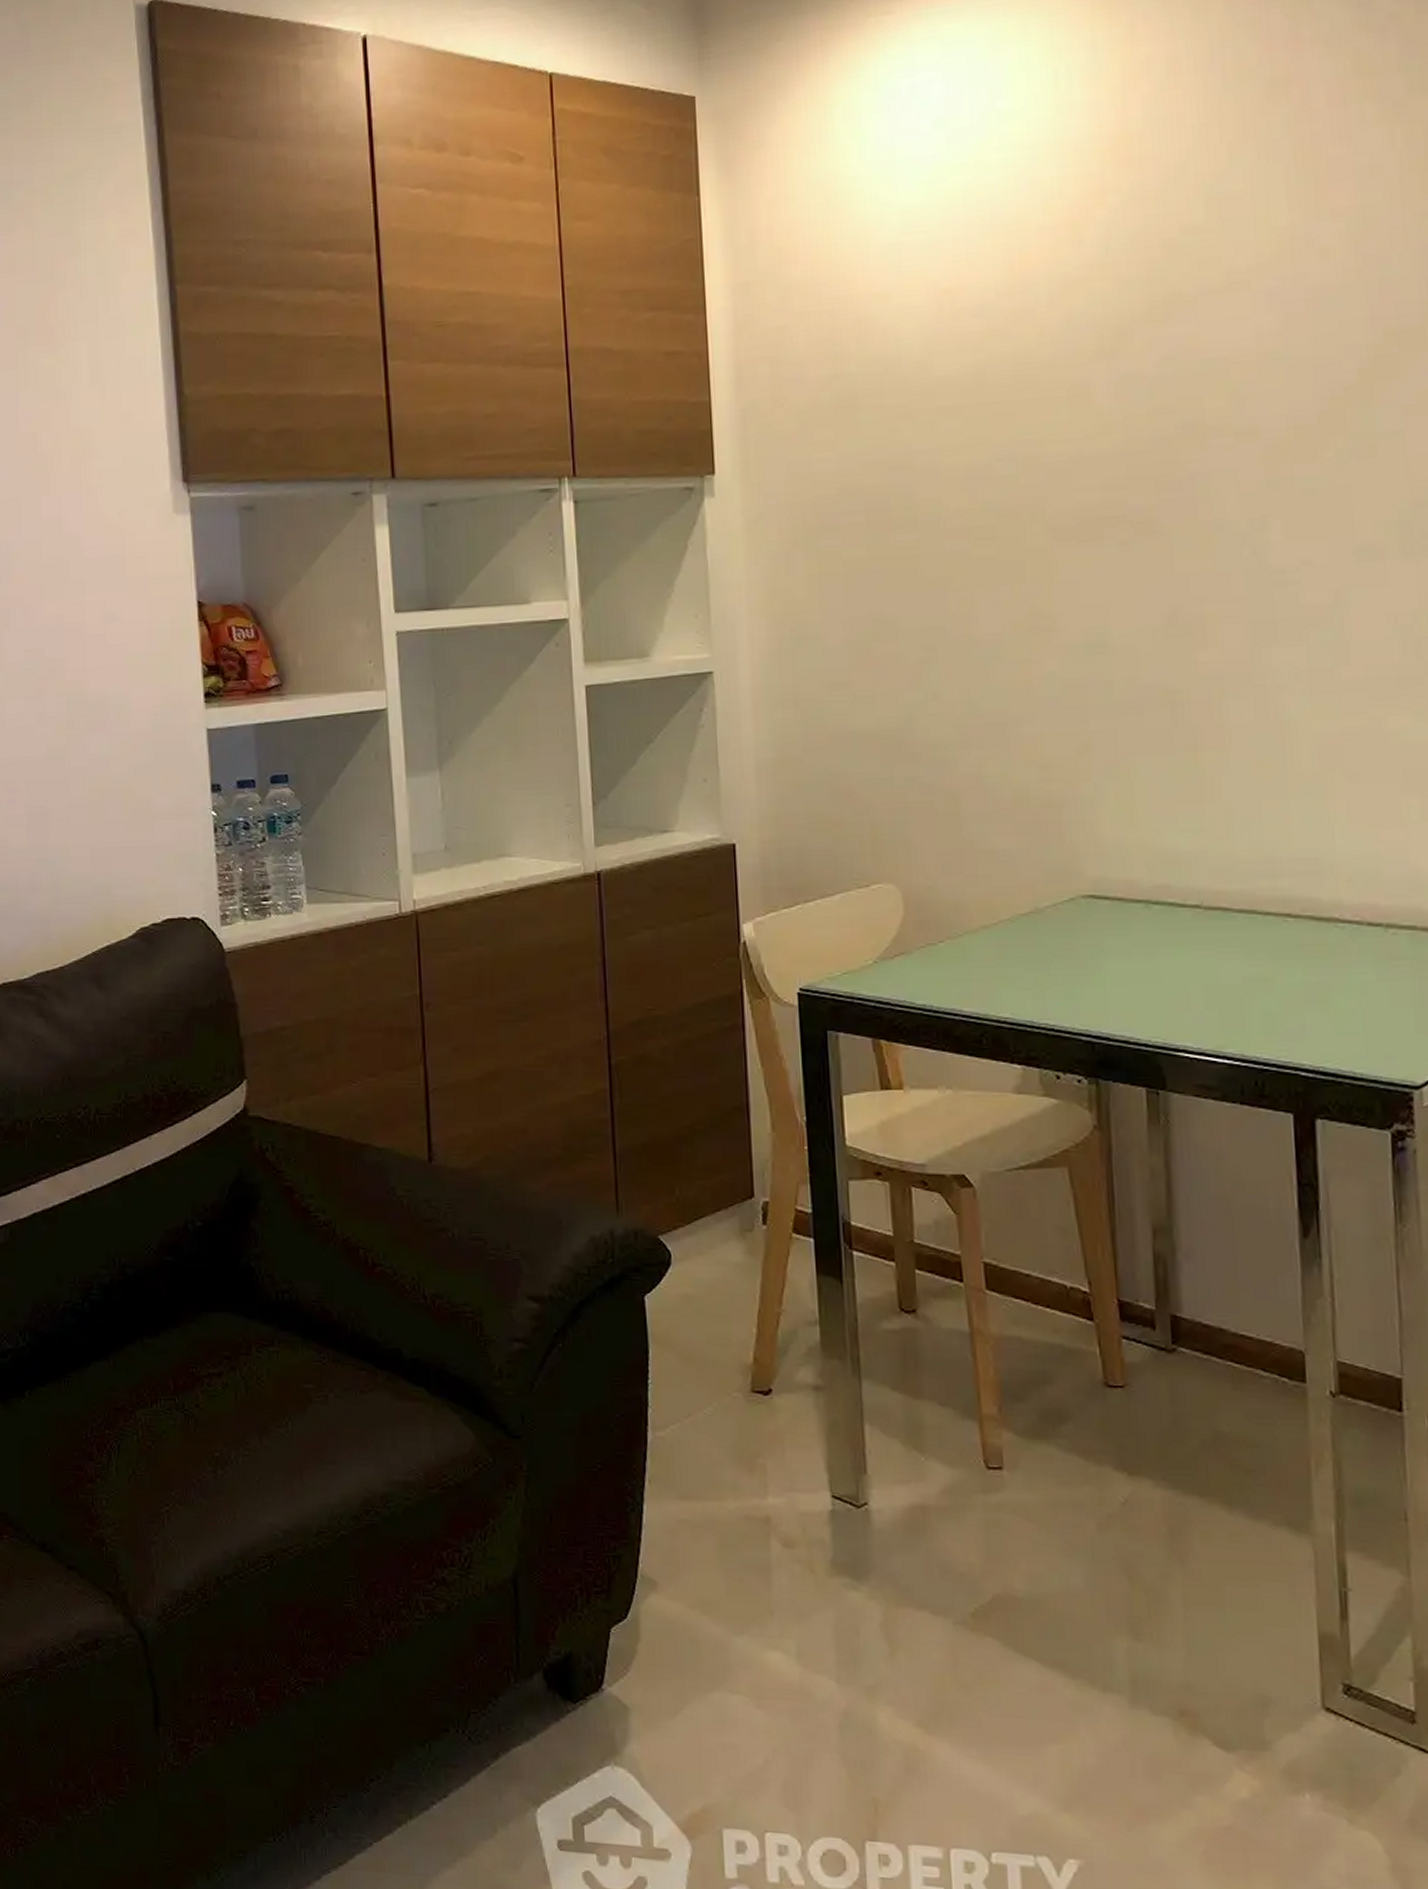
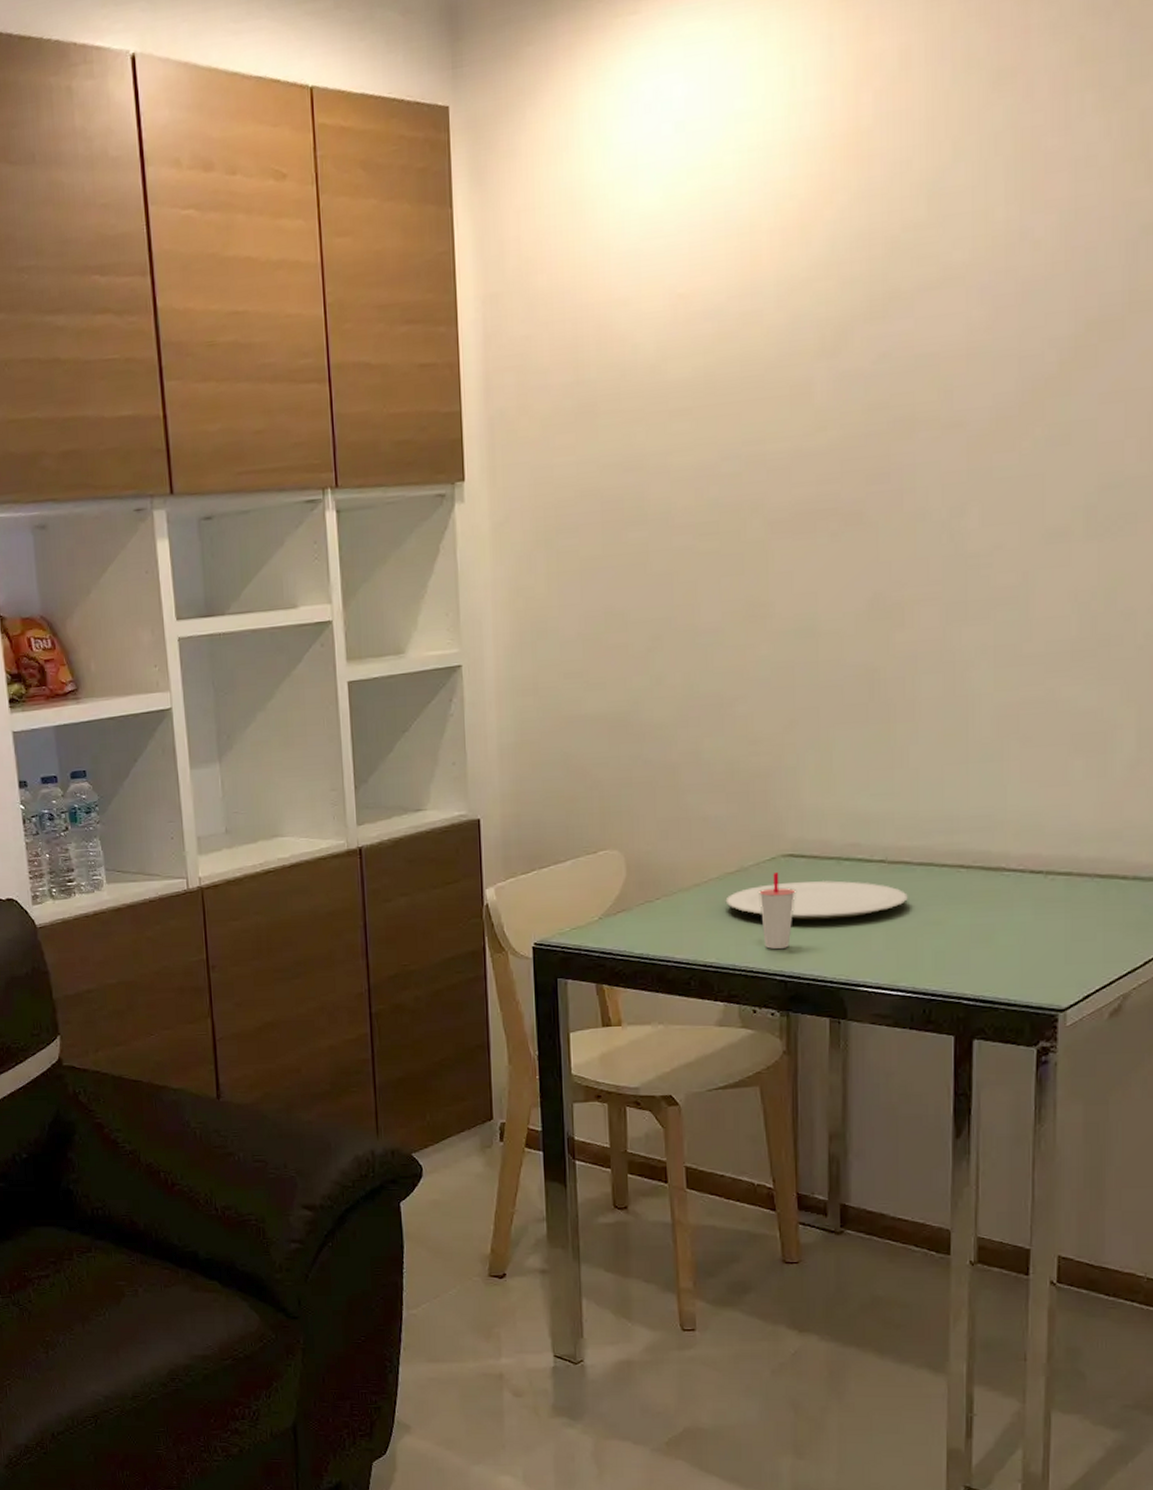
plate: none [1019,926,1229,973] -> present [725,880,908,921]
cup: none [1057,916,1100,1004] -> present [759,872,796,949]

